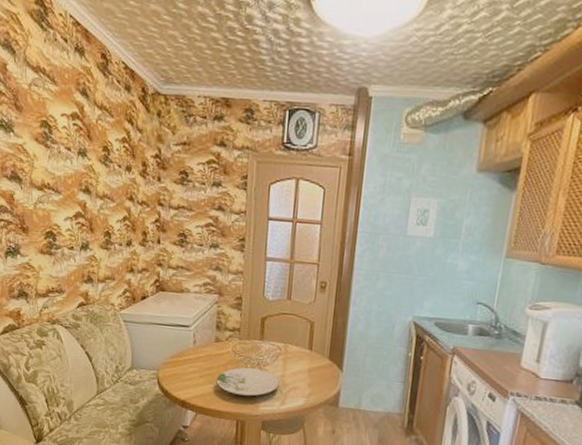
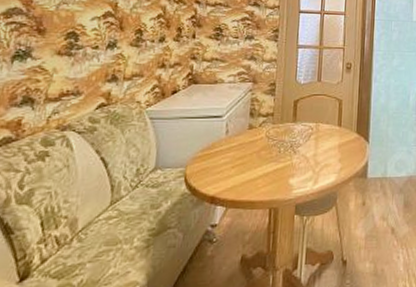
plate: present [216,367,280,397] -> none [248,151,312,181]

